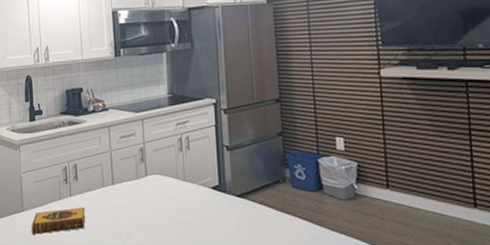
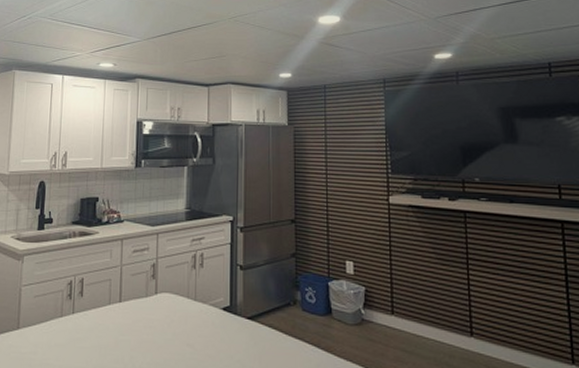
hardback book: present [31,207,86,236] -> none [25,326,88,357]

